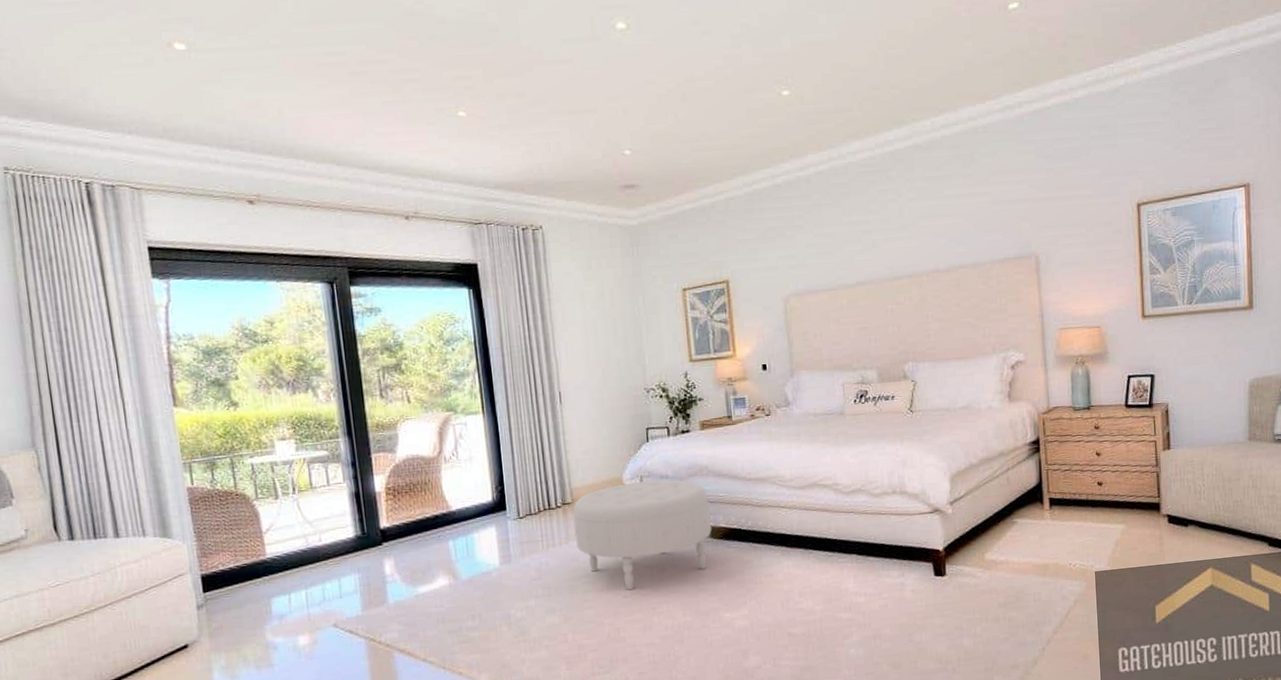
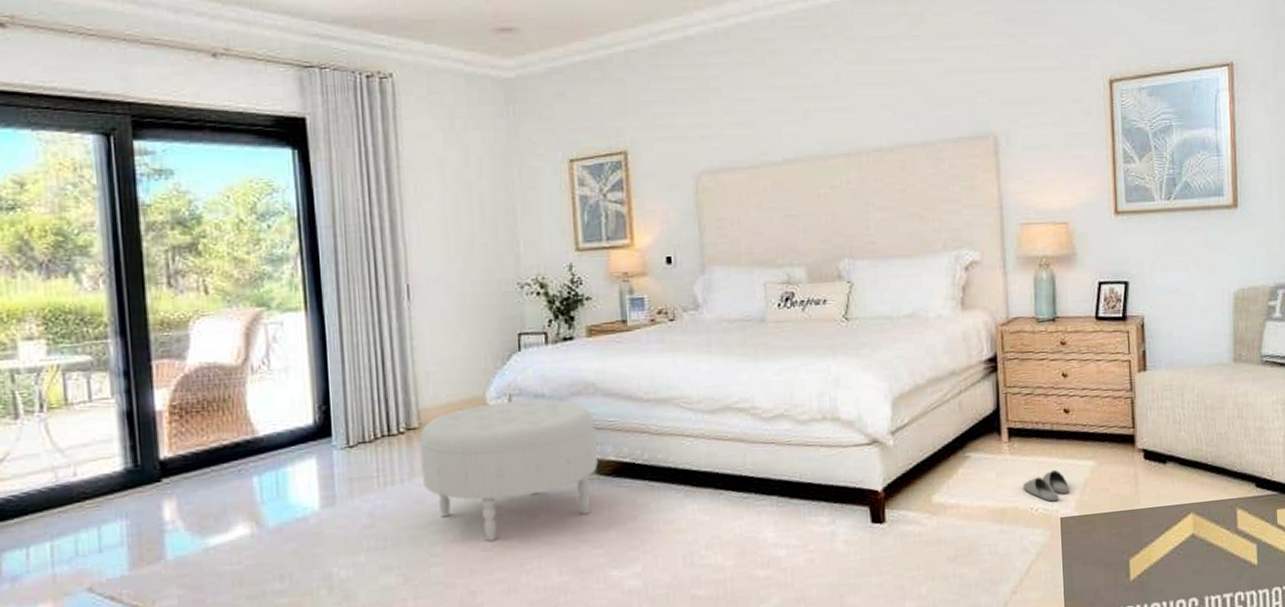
slippers: none [1062,532,1103,559] -> present [1022,469,1069,502]

